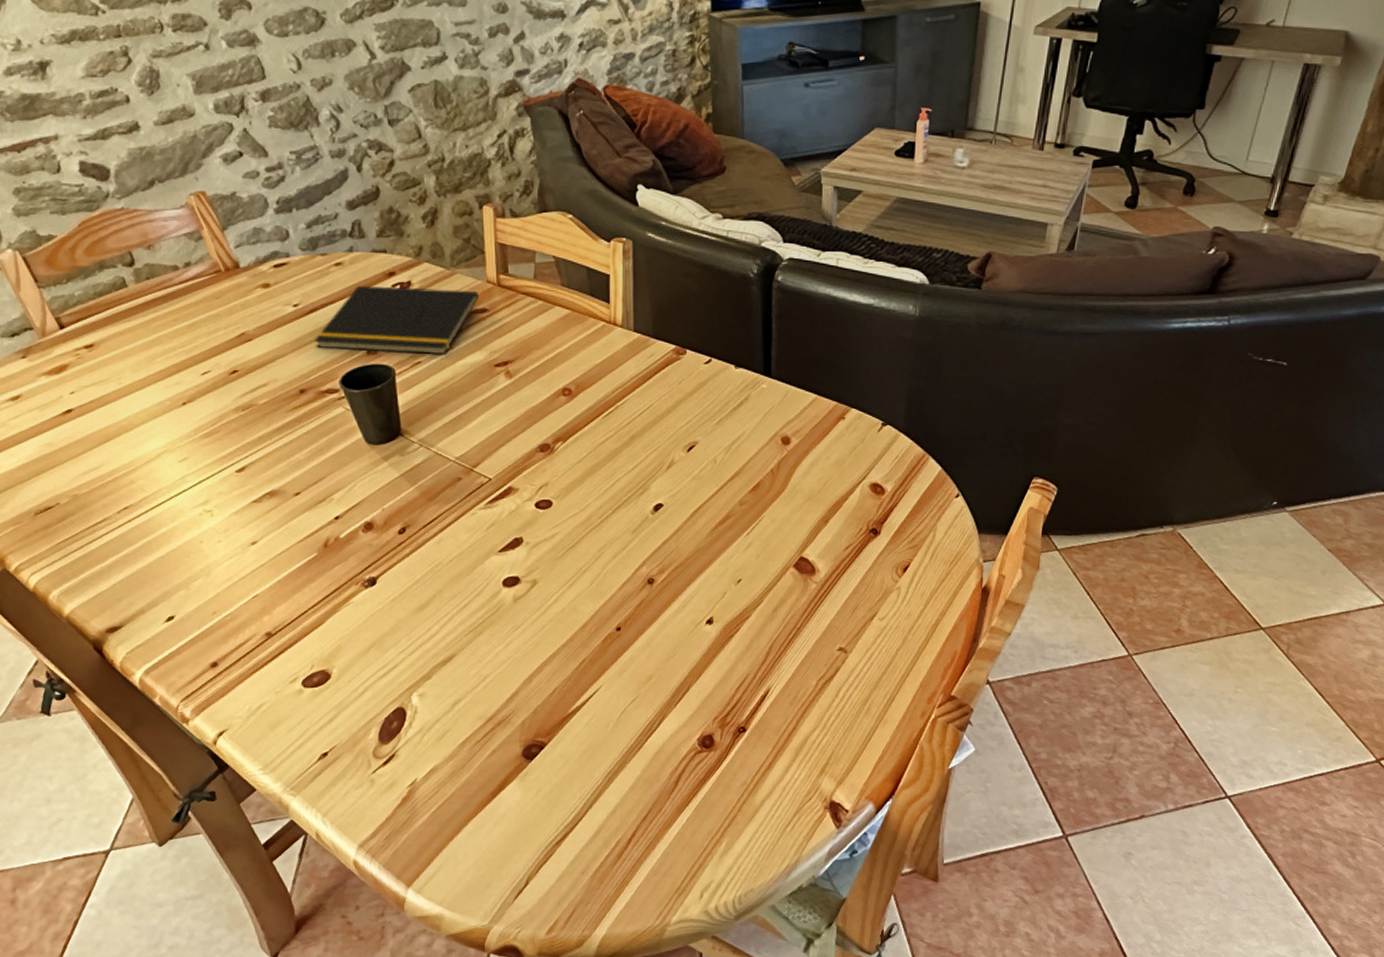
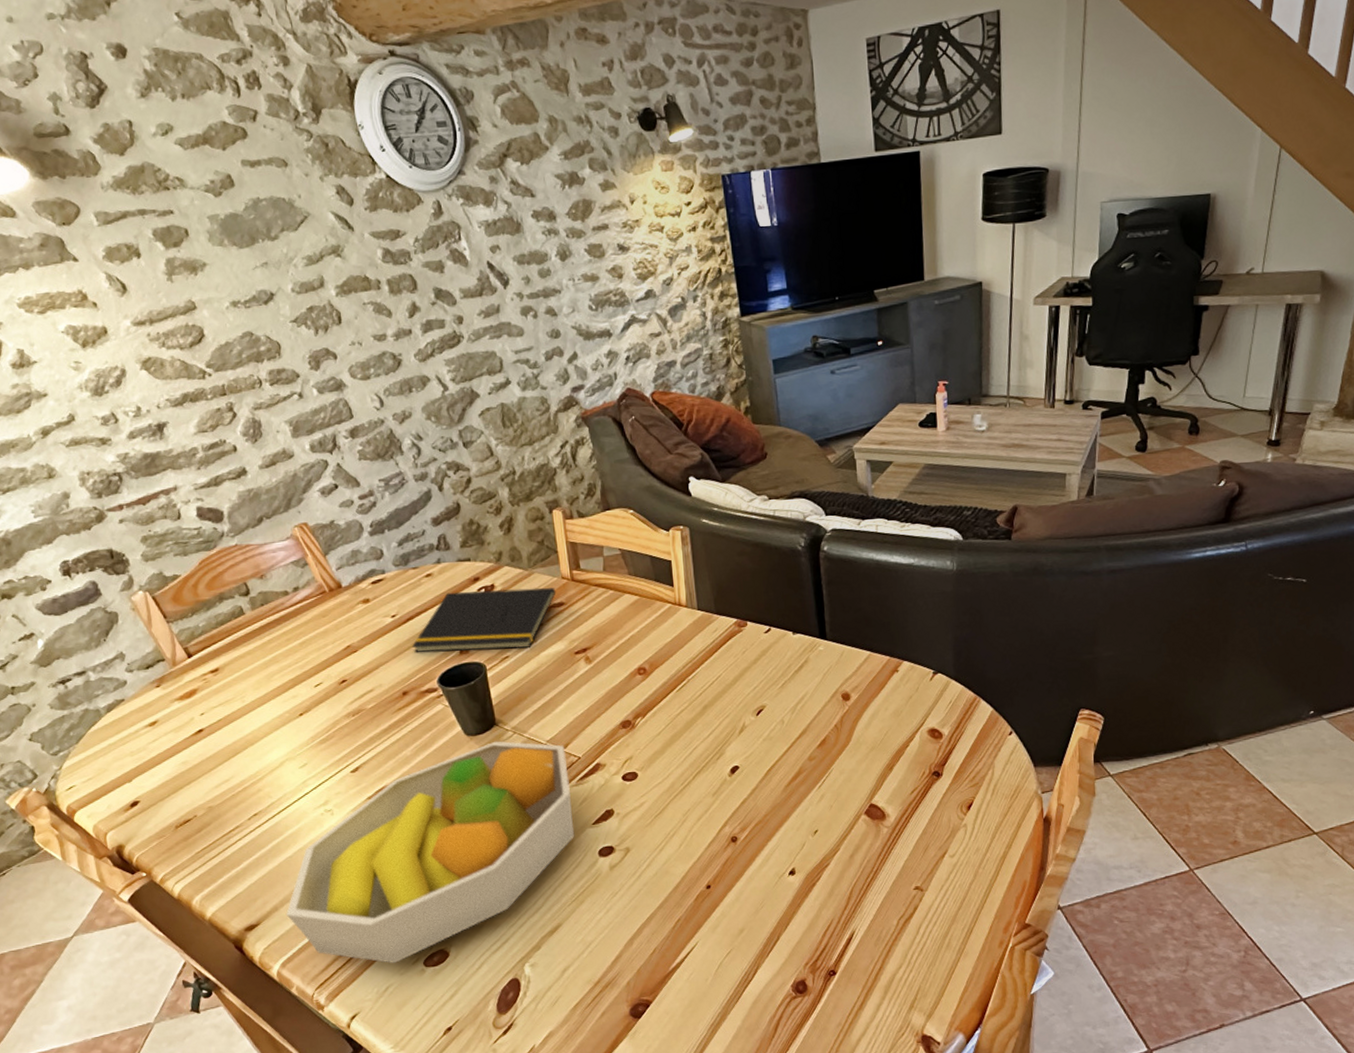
fruit bowl: none [154,452,479,680] -> present [286,741,575,963]

